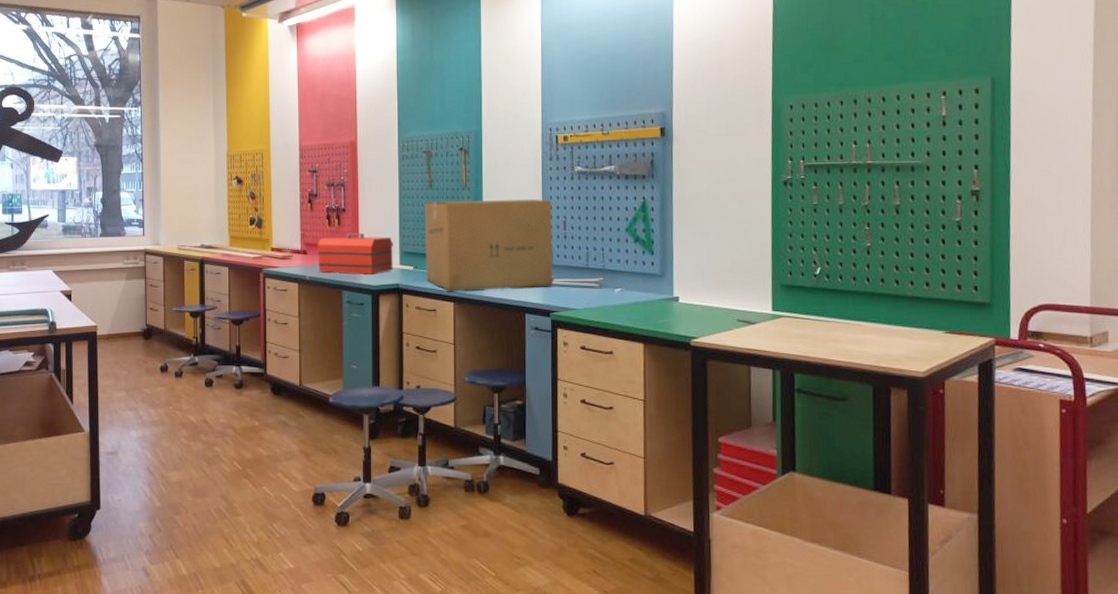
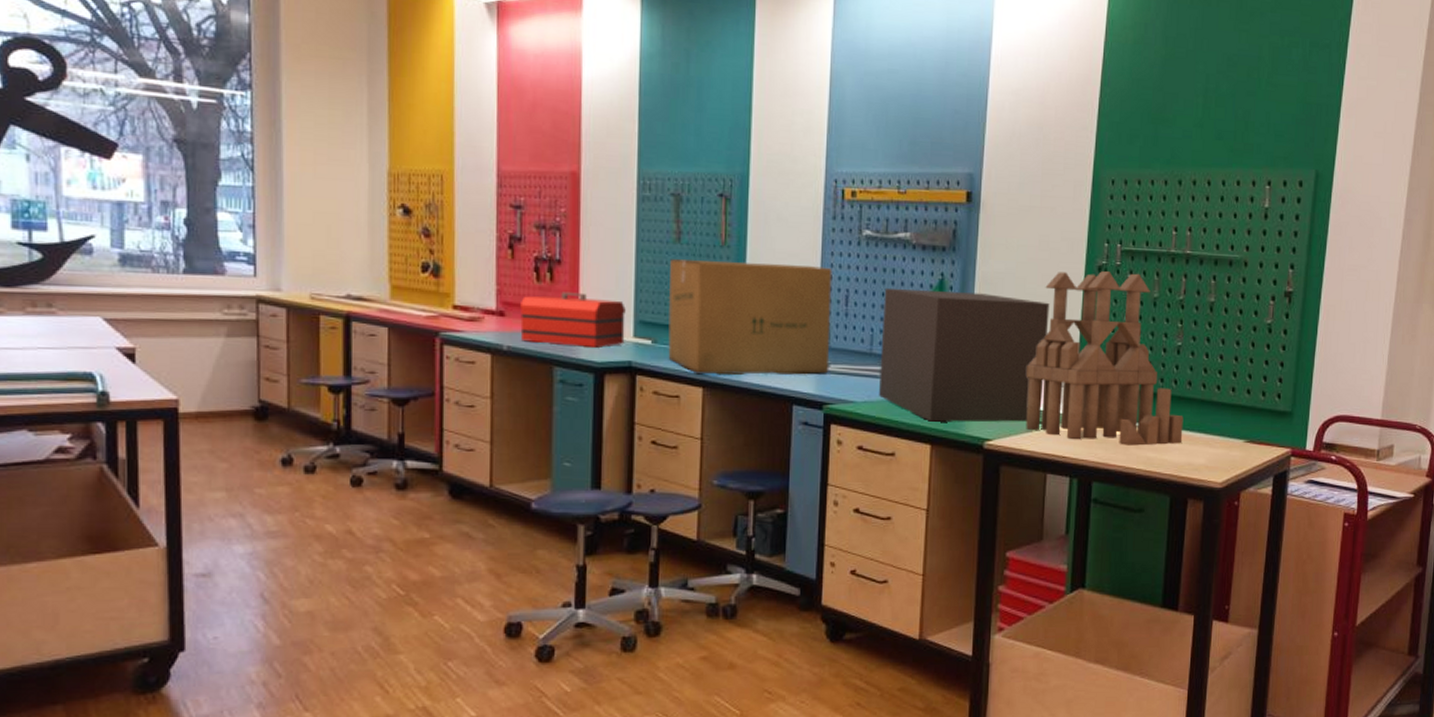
cardboard box: none [595,212,742,324] -> present [879,287,1050,423]
wooden blocks: none [725,184,880,339] -> present [1026,271,1184,446]

